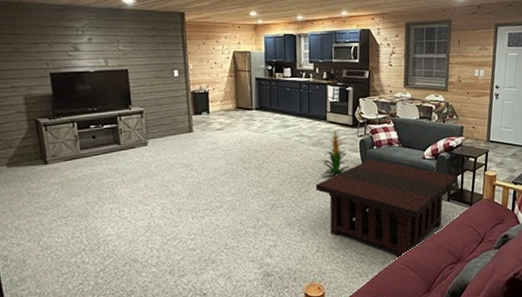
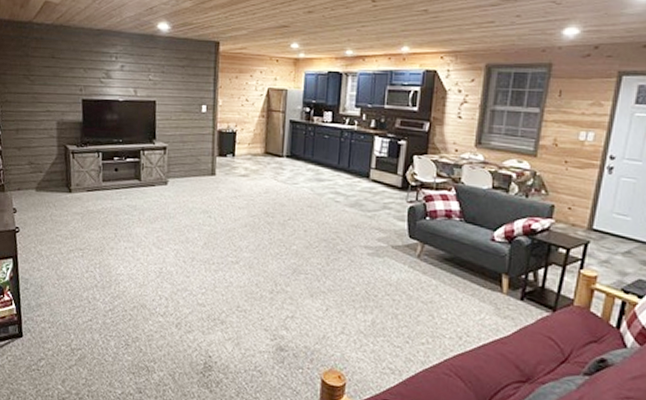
coffee table: present [315,159,458,260] -> none [347,232,539,363]
indoor plant: present [320,129,351,177] -> none [356,190,394,248]

